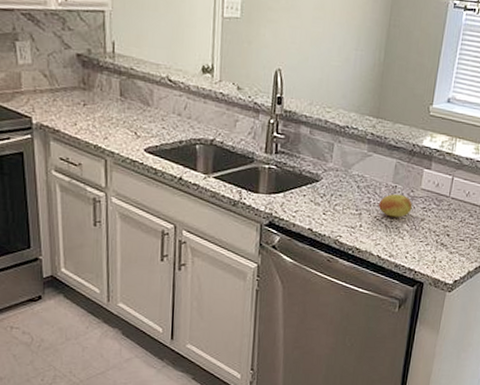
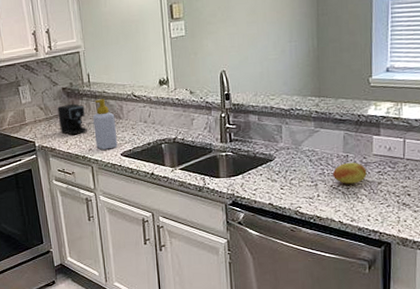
coffee maker: none [67,76,115,117] -> present [57,103,95,136]
soap bottle: none [113,76,142,142] -> present [93,99,118,150]

